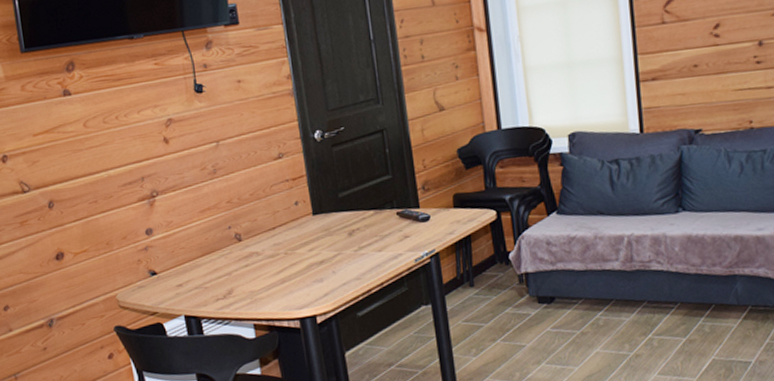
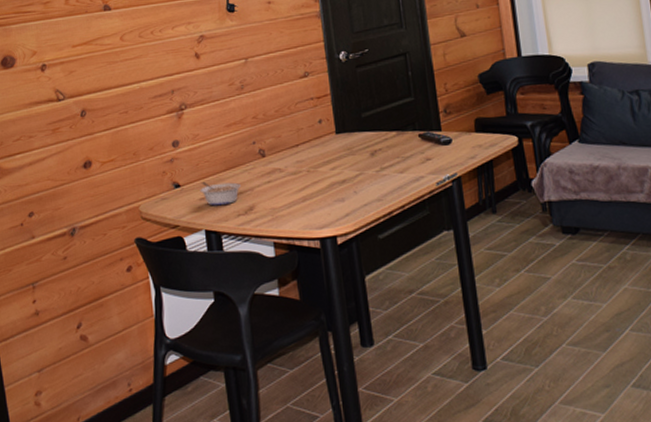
legume: none [177,267,218,292] -> present [200,181,241,206]

